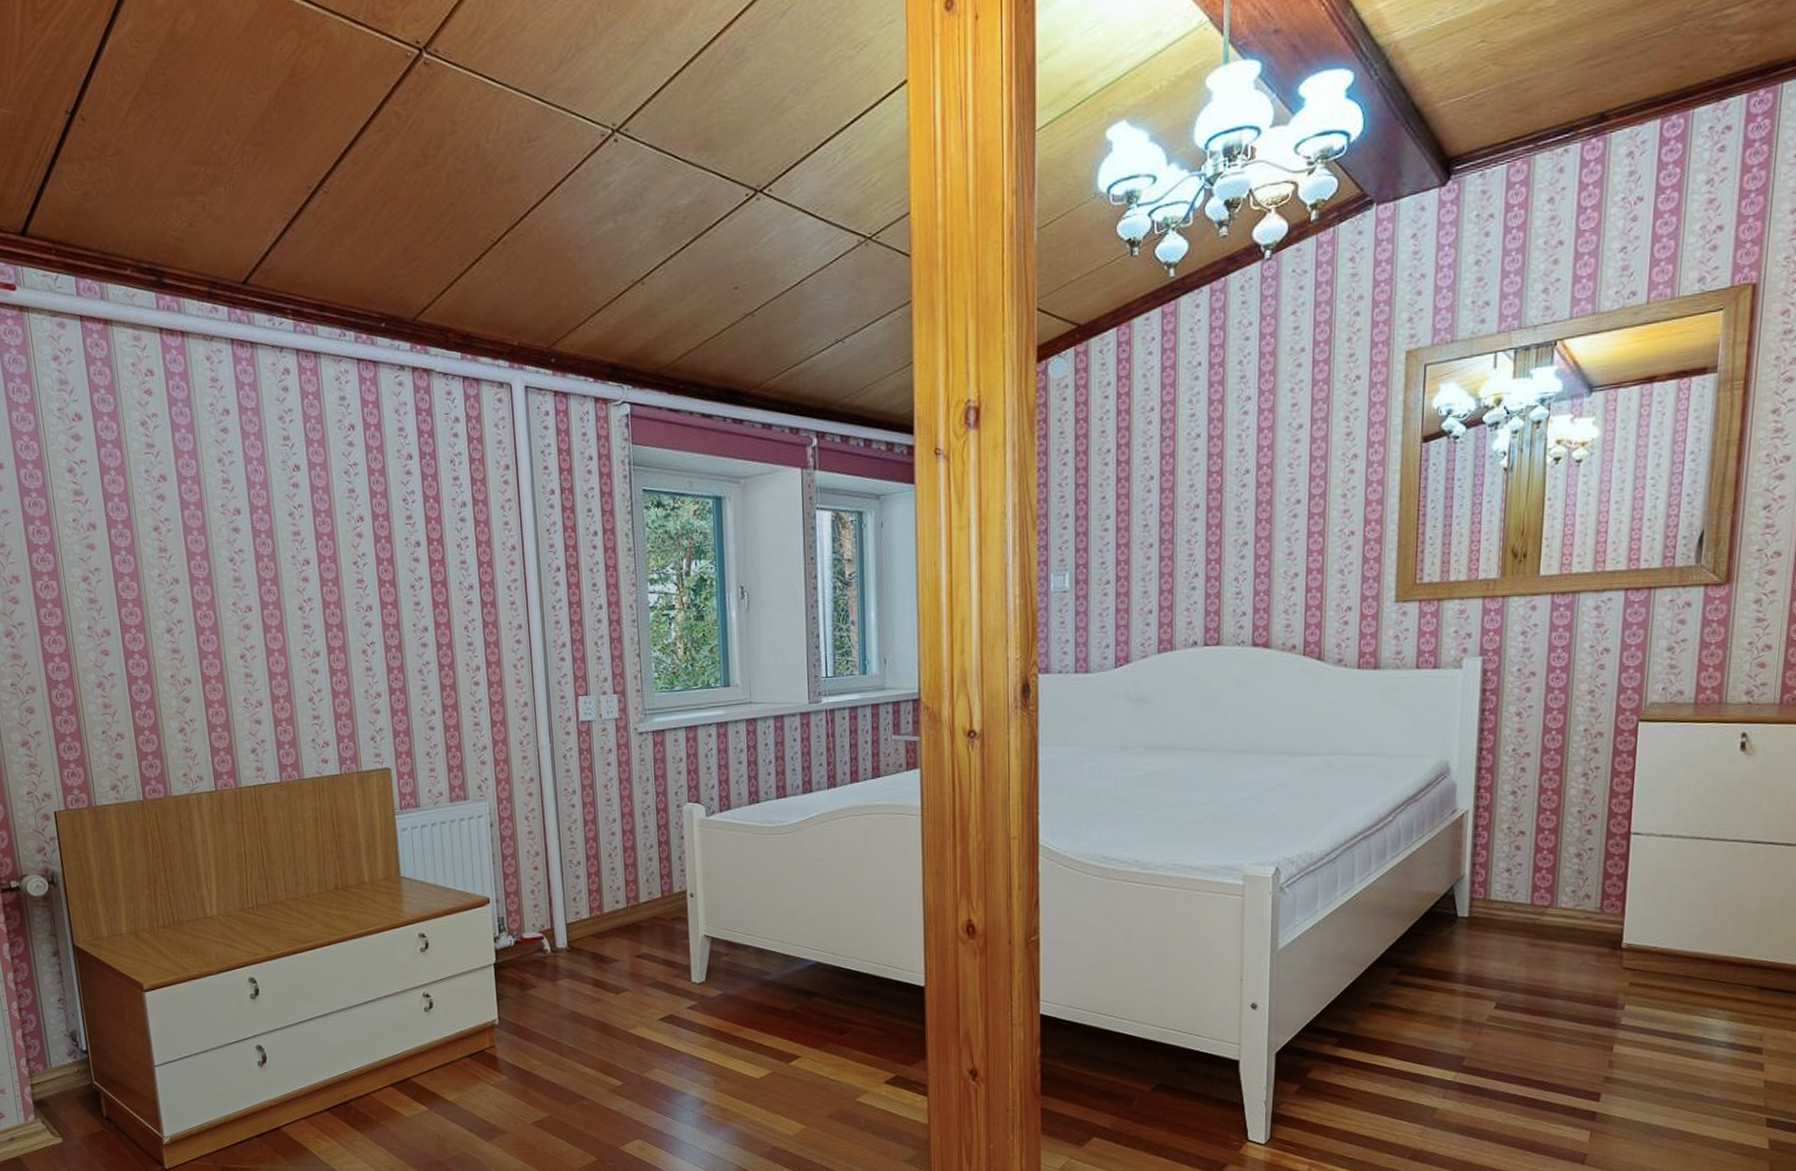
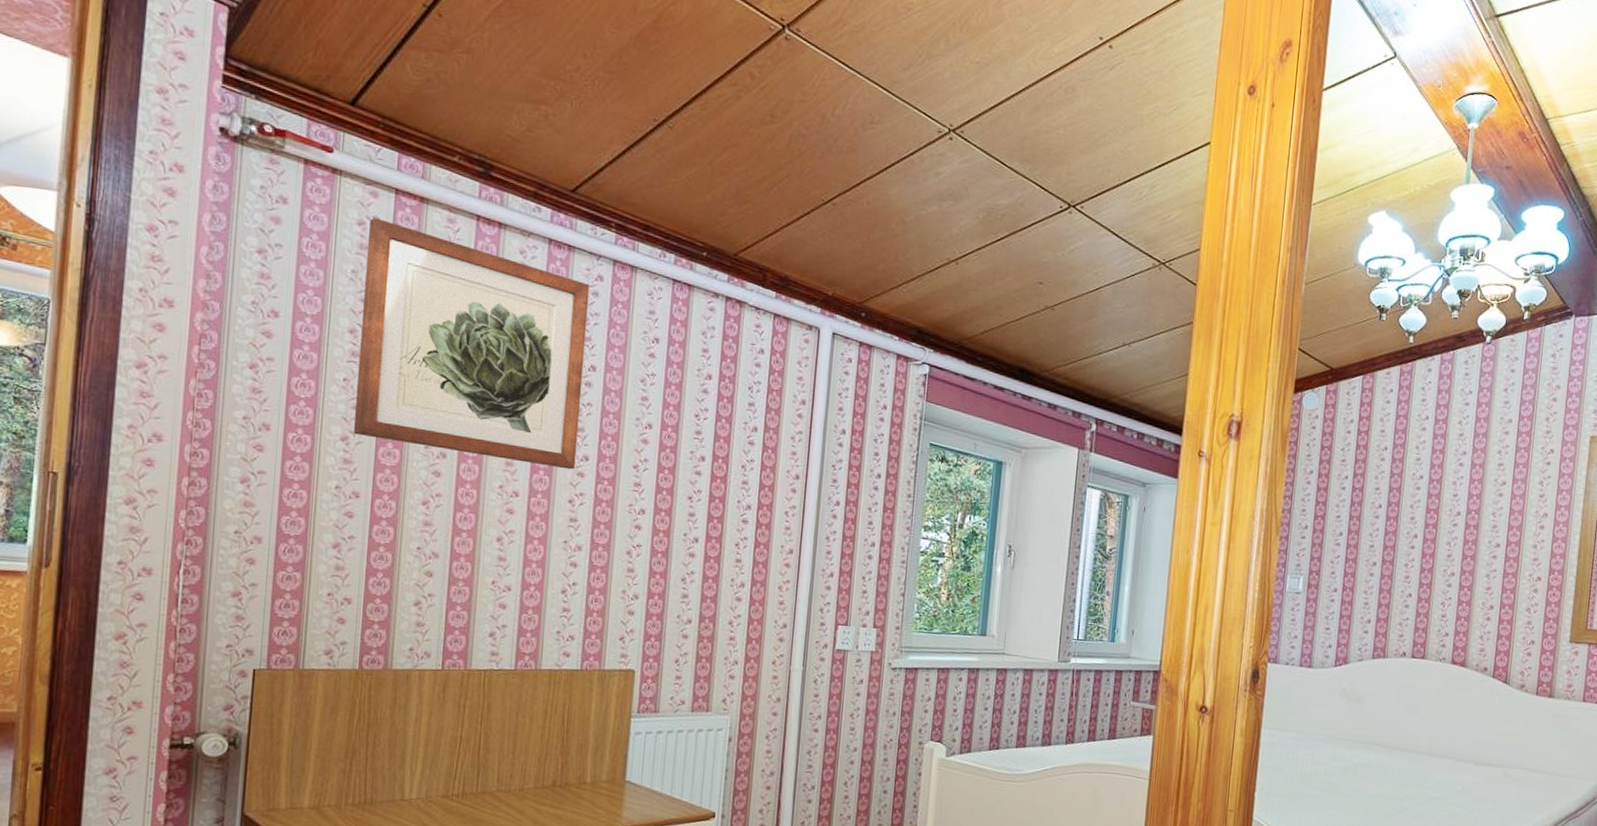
wall art: none [63,349,299,577] -> present [354,217,590,470]

